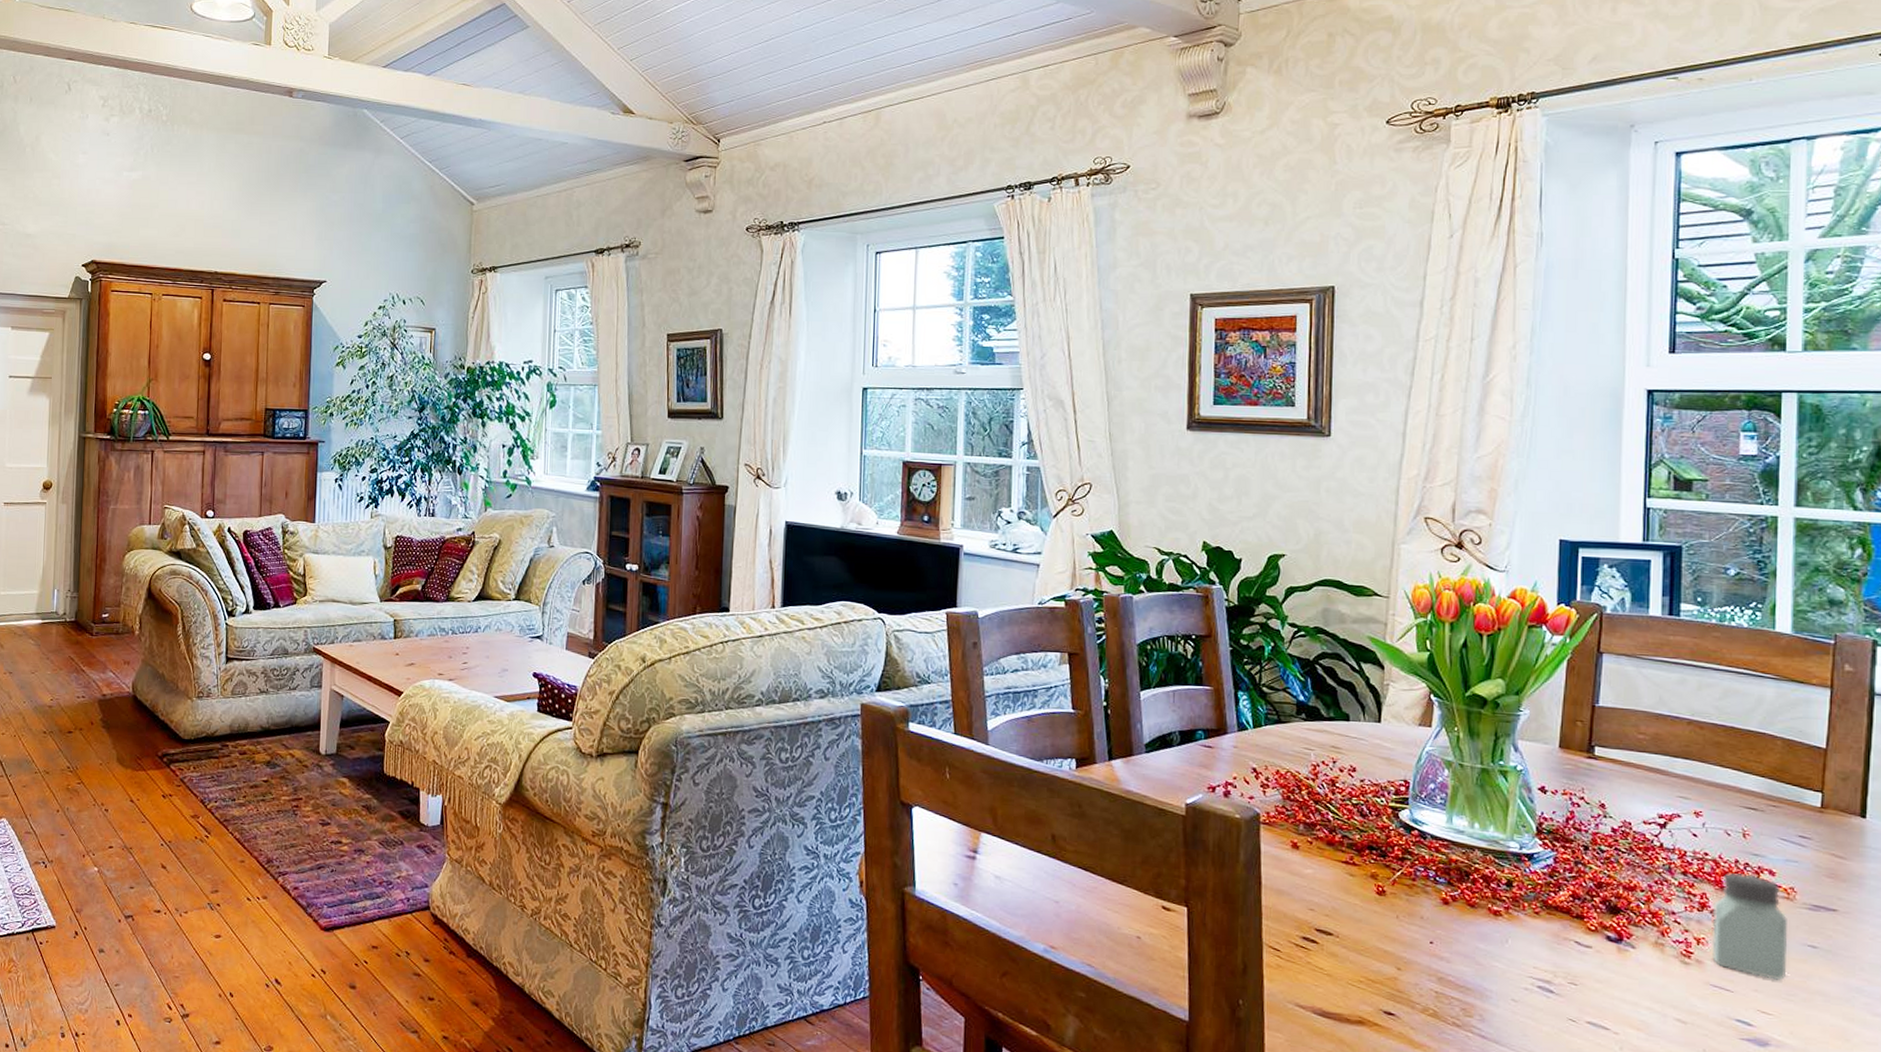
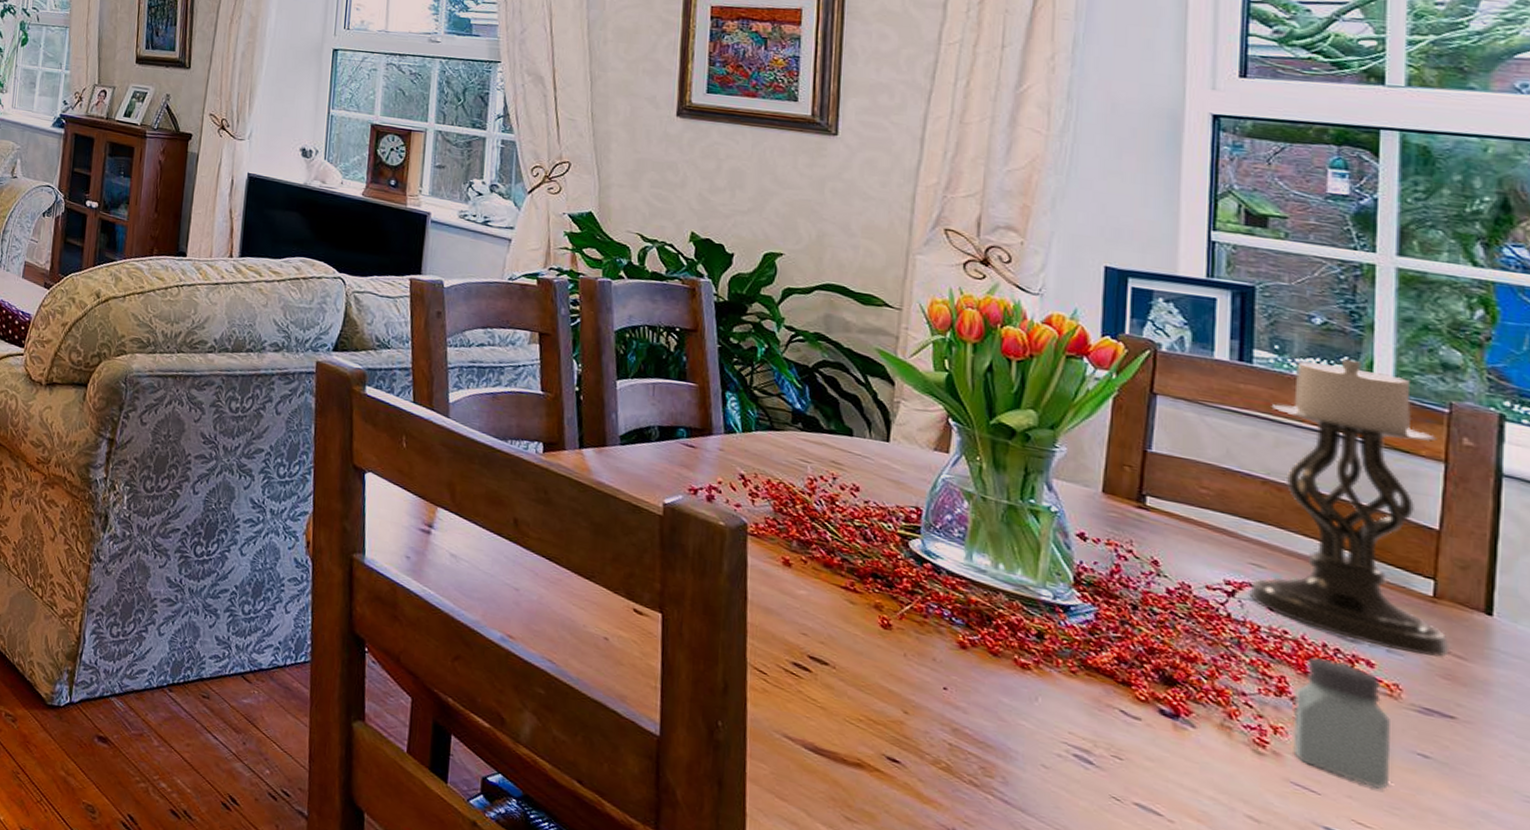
candle holder: none [1677,605,1833,860] -> present [1249,359,1450,658]

